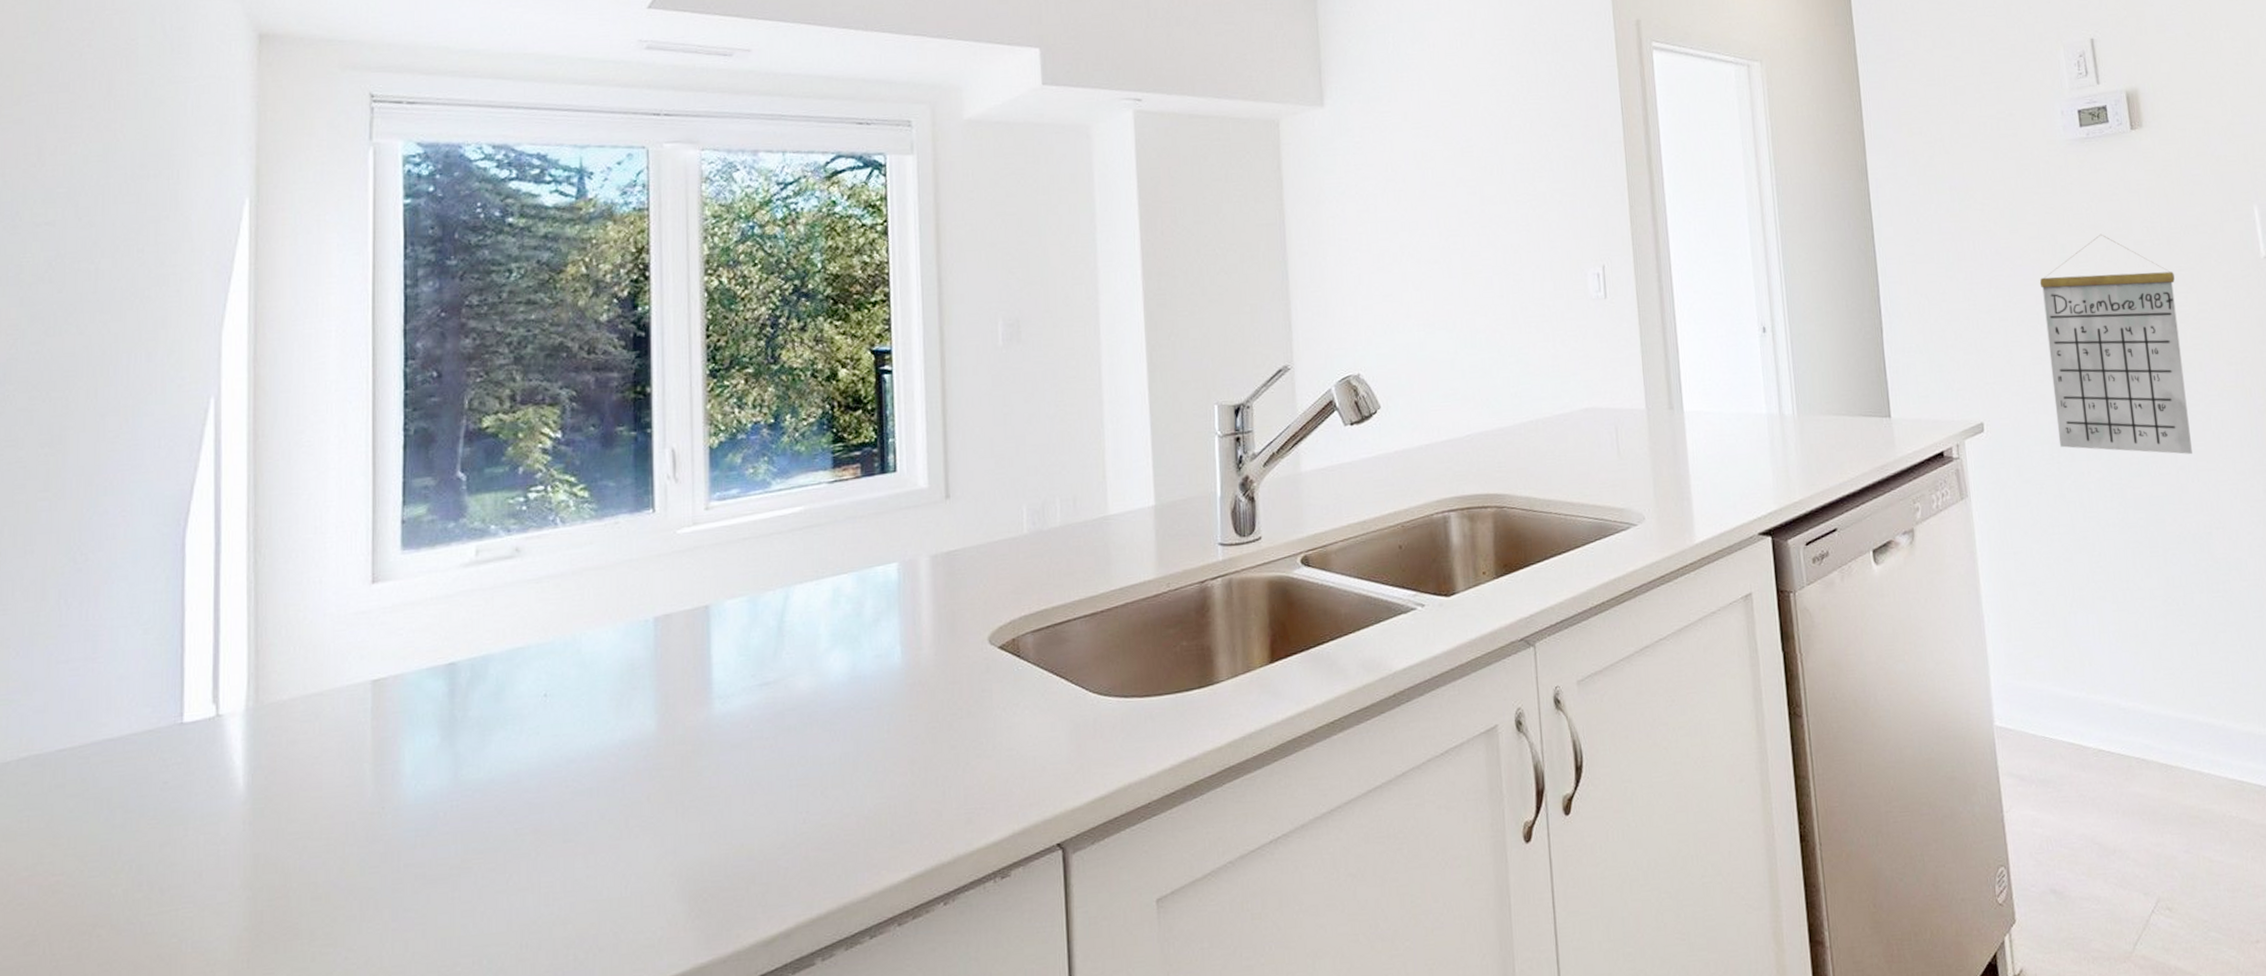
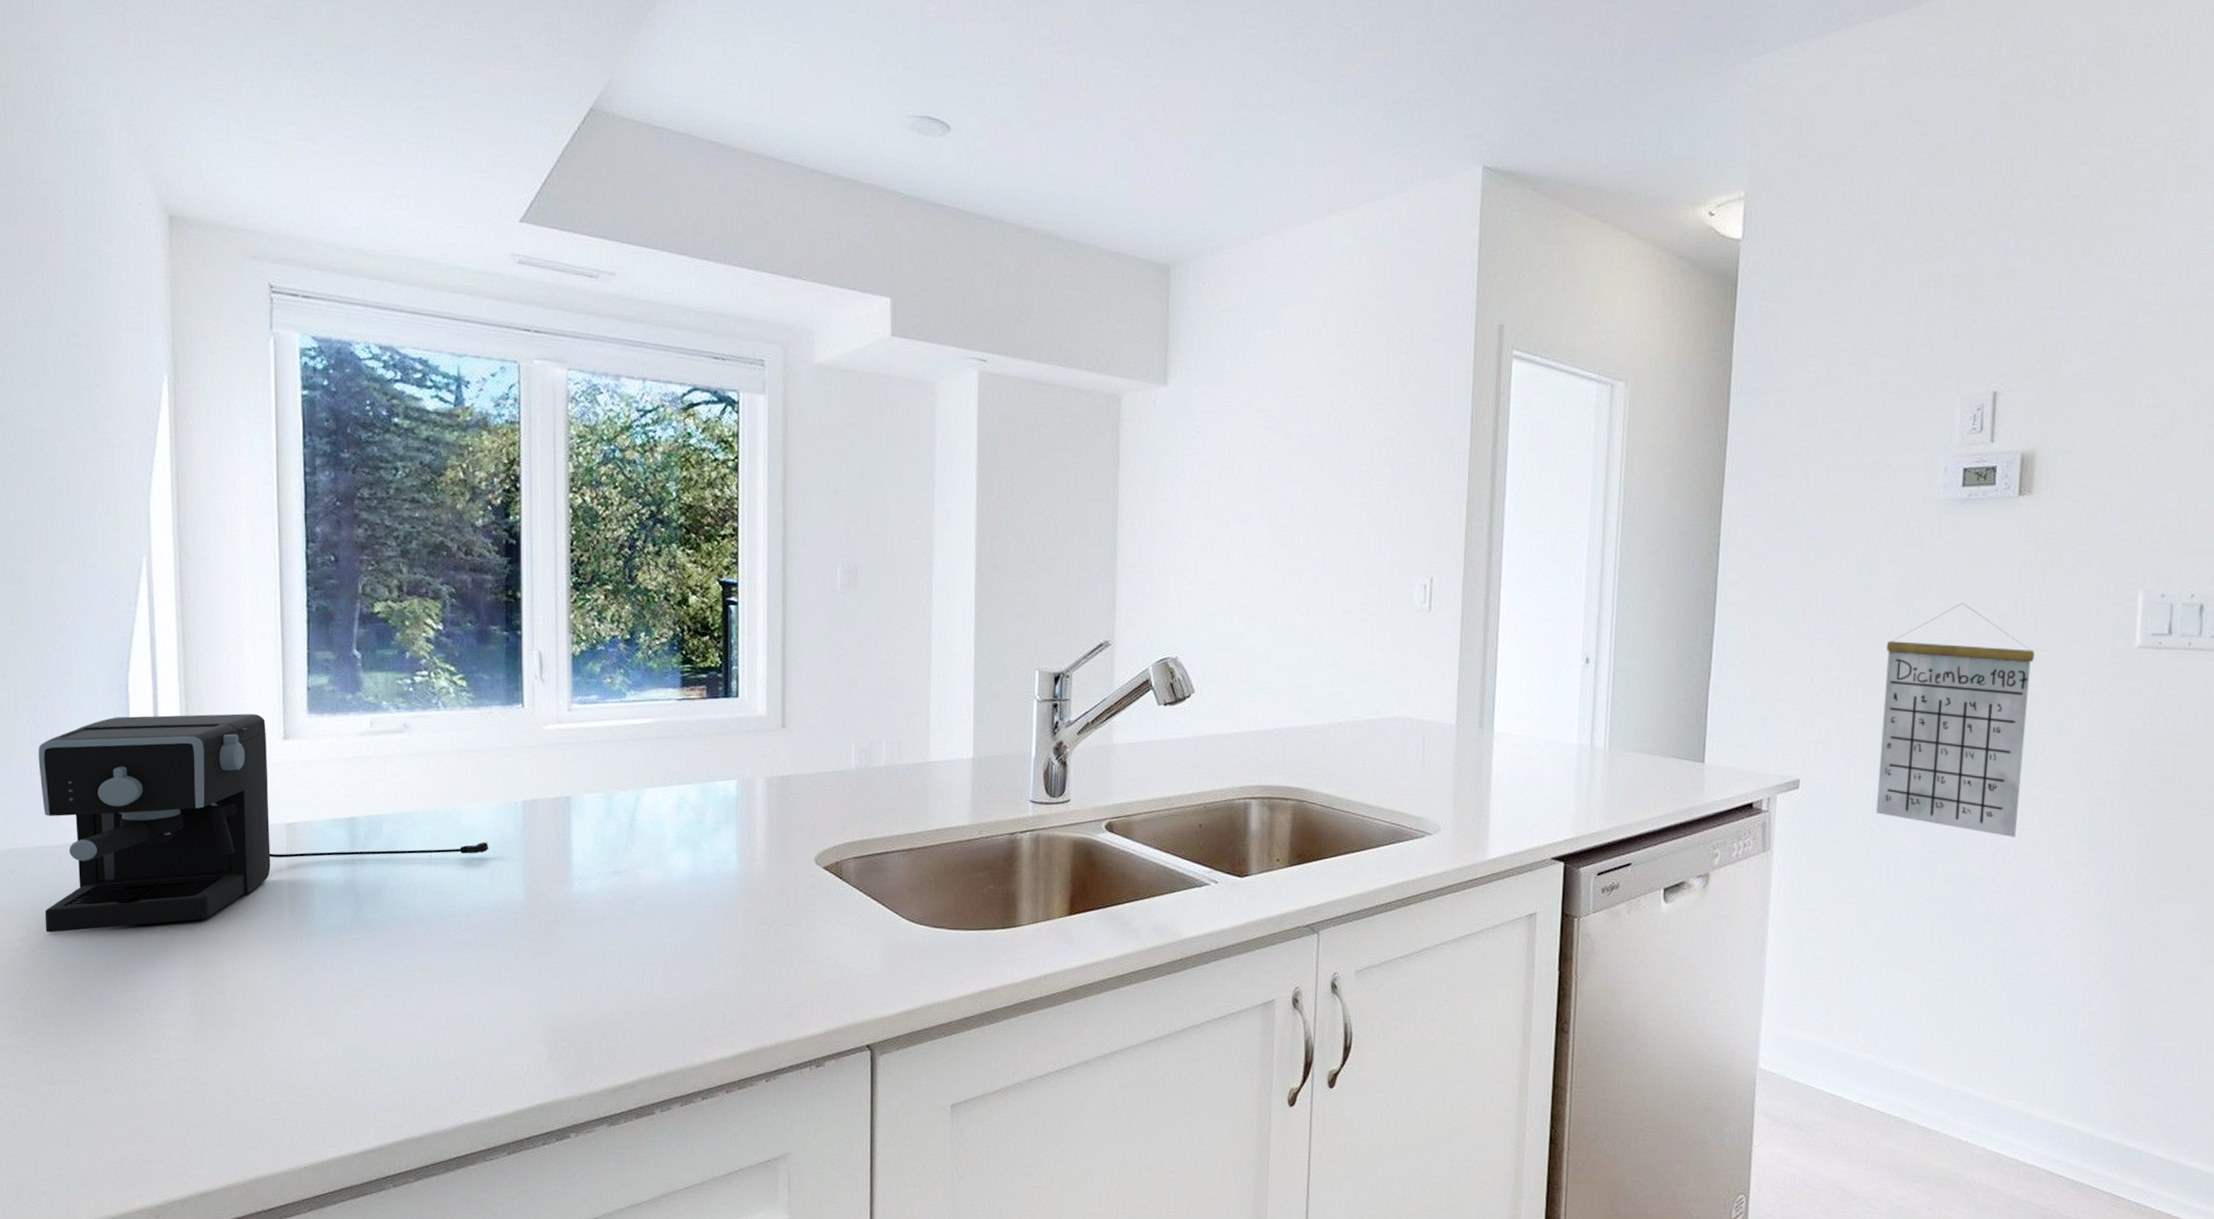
coffee maker: none [63,557,615,854] -> present [38,713,489,933]

